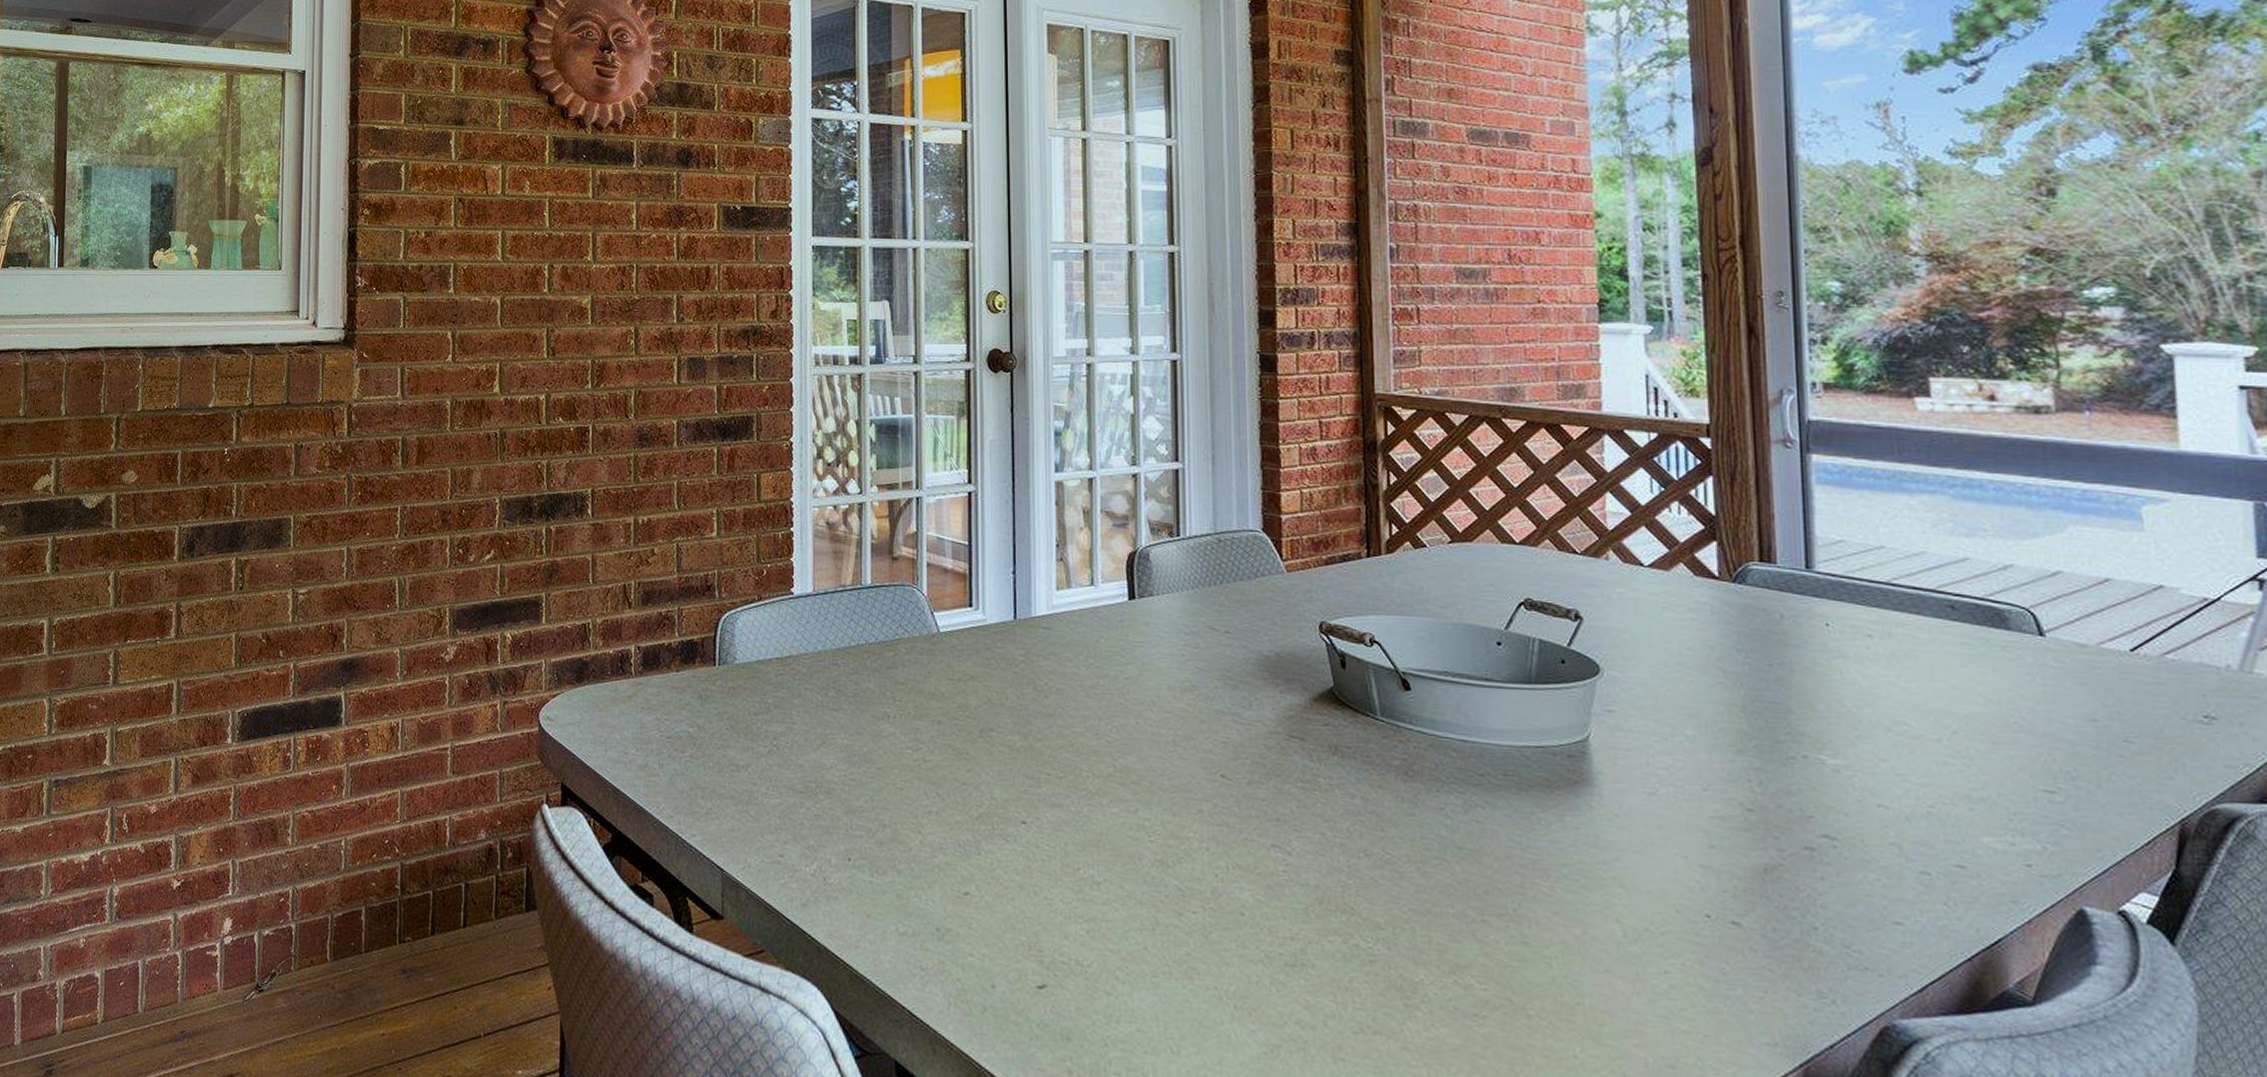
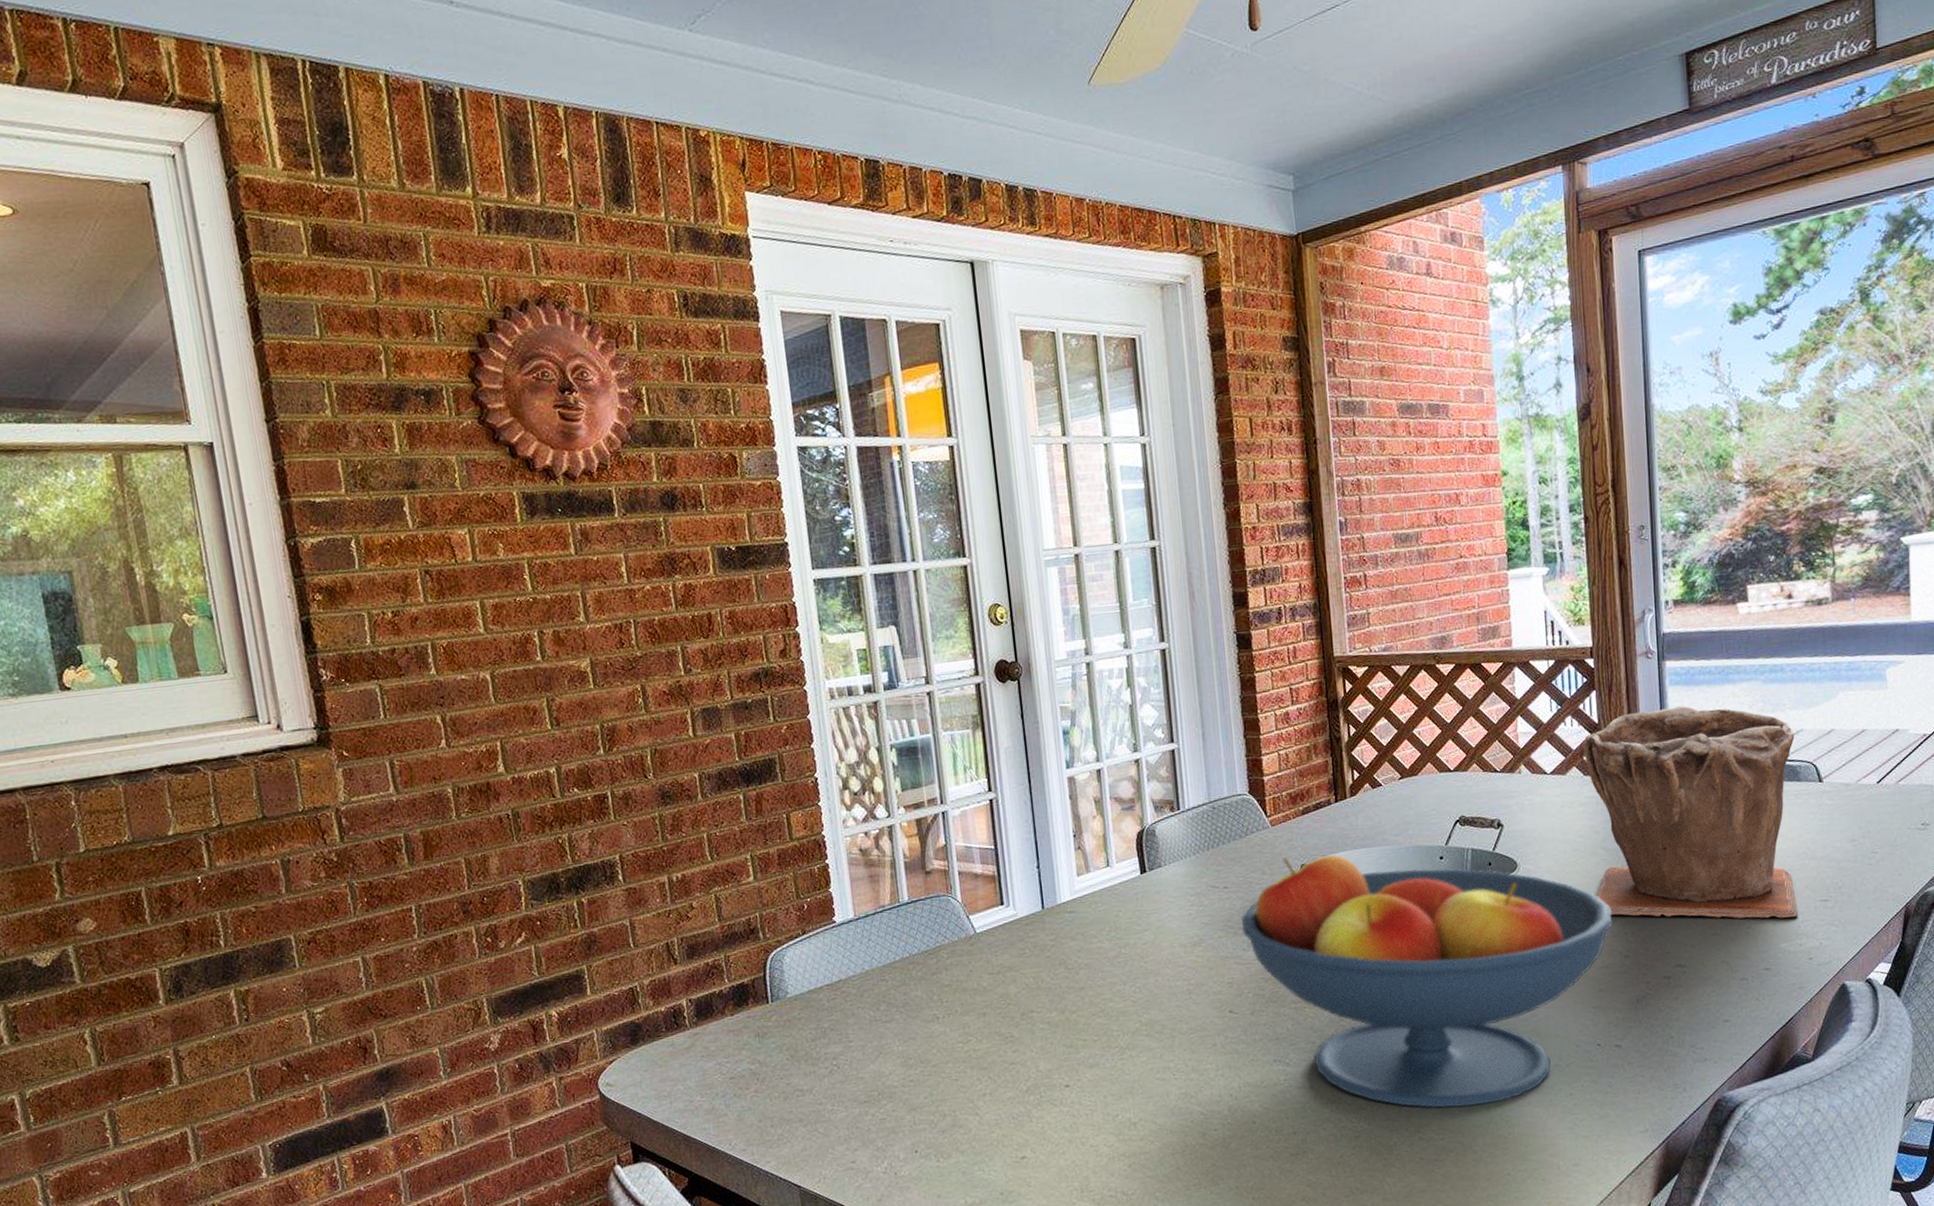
fruit bowl: none [1242,610,1732,960] -> present [1241,853,1614,1109]
plant pot: none [1691,509,2008,806] -> present [1581,705,1798,919]

